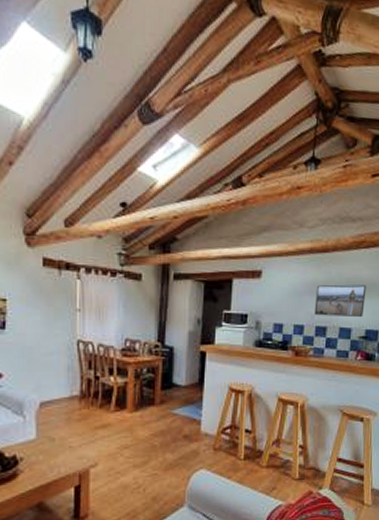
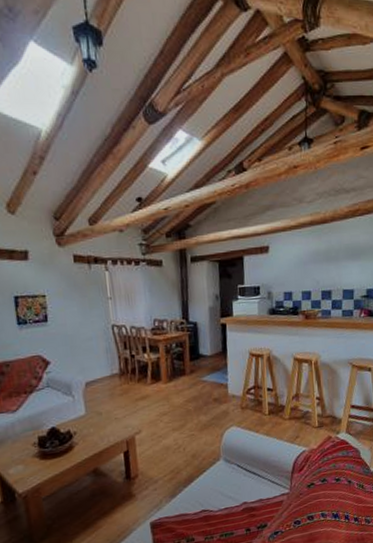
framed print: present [314,284,367,318] -> none [319,249,364,282]

